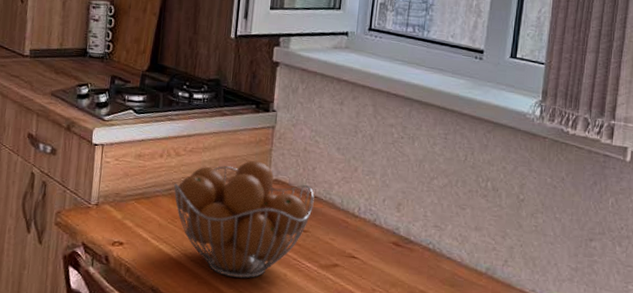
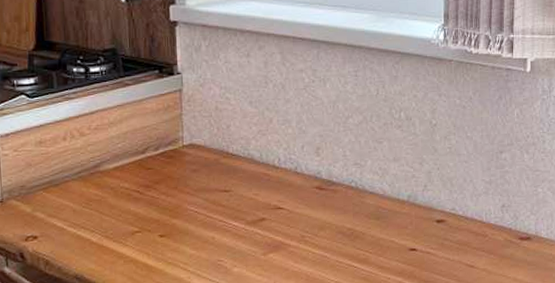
fruit basket: present [173,160,315,279] -> none [82,127,233,250]

